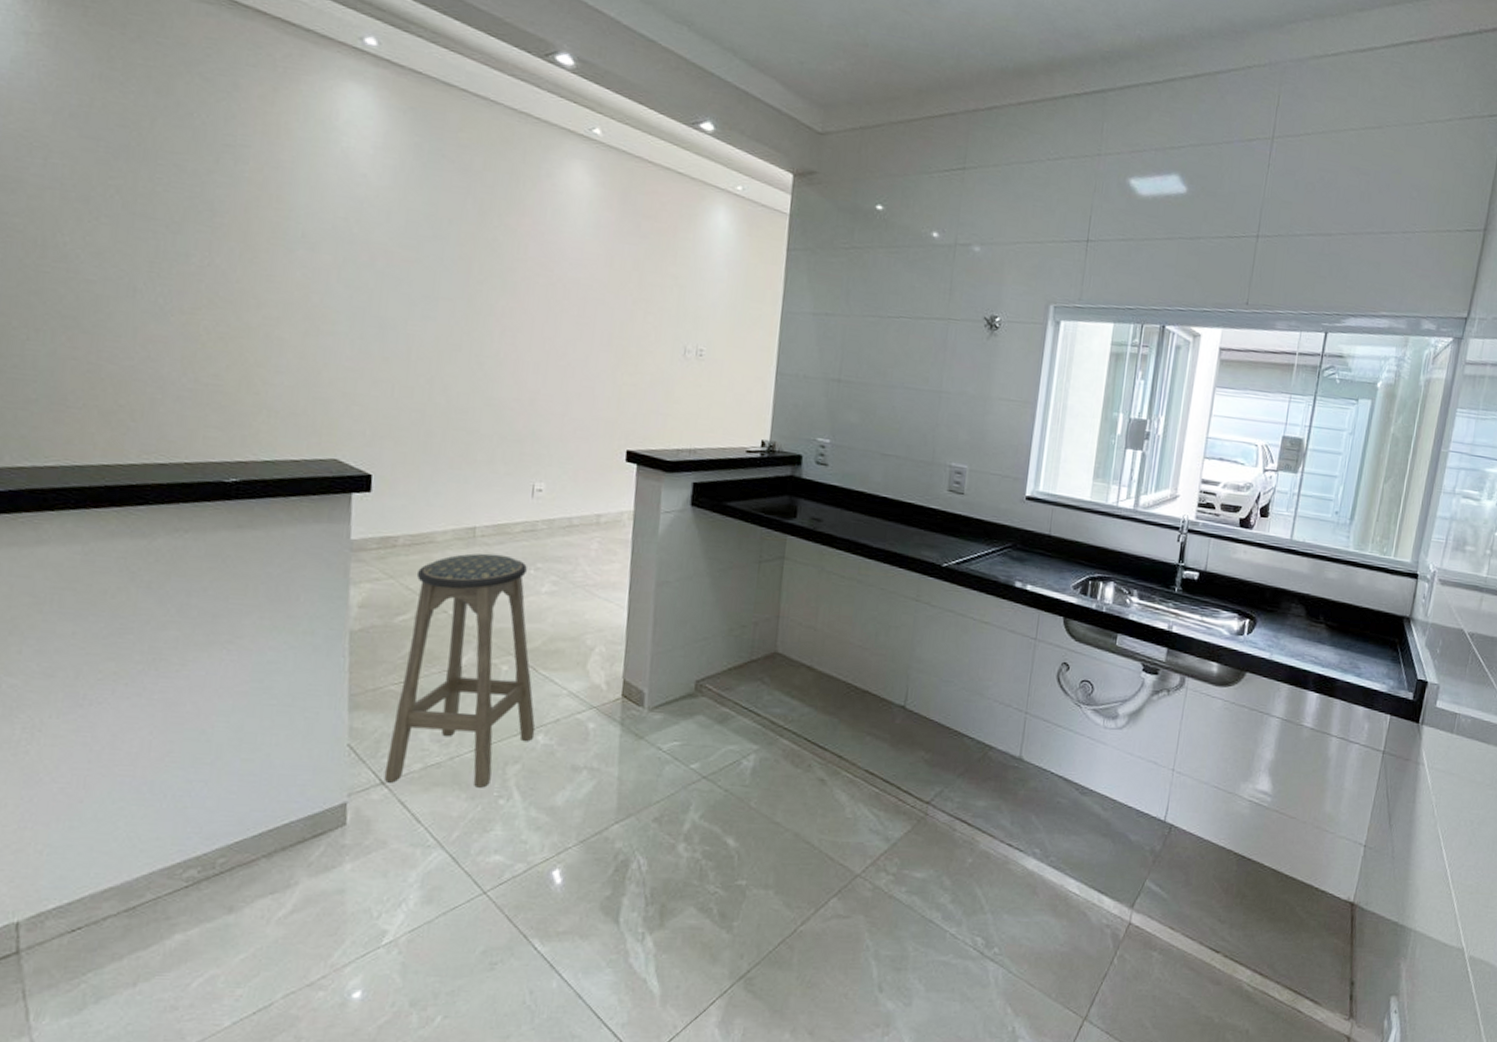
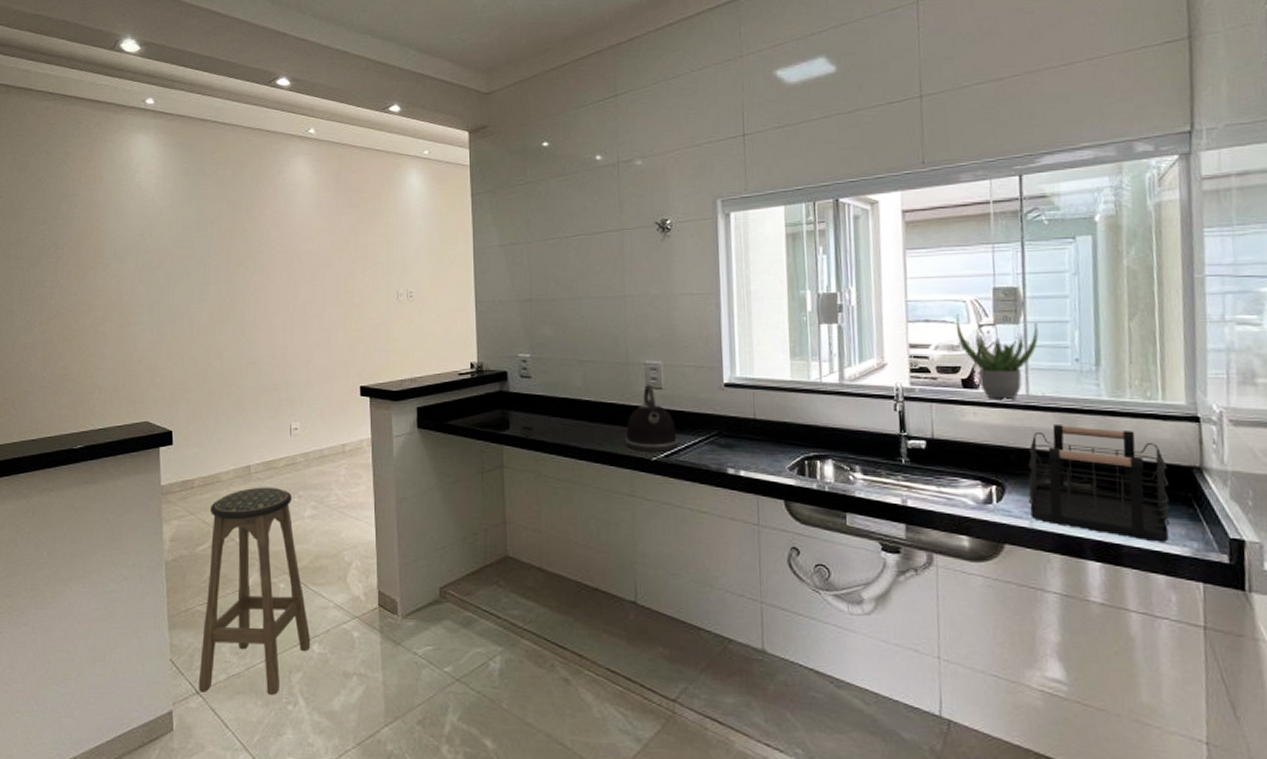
kettle: none [918,487,973,559] -> present [624,384,679,452]
potted plant: none [1244,456,1312,542] -> present [955,314,1039,399]
dish rack: none [1272,568,1386,678] -> present [1027,423,1170,541]

